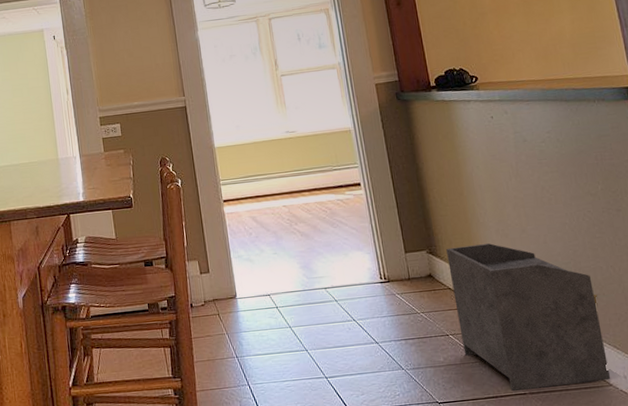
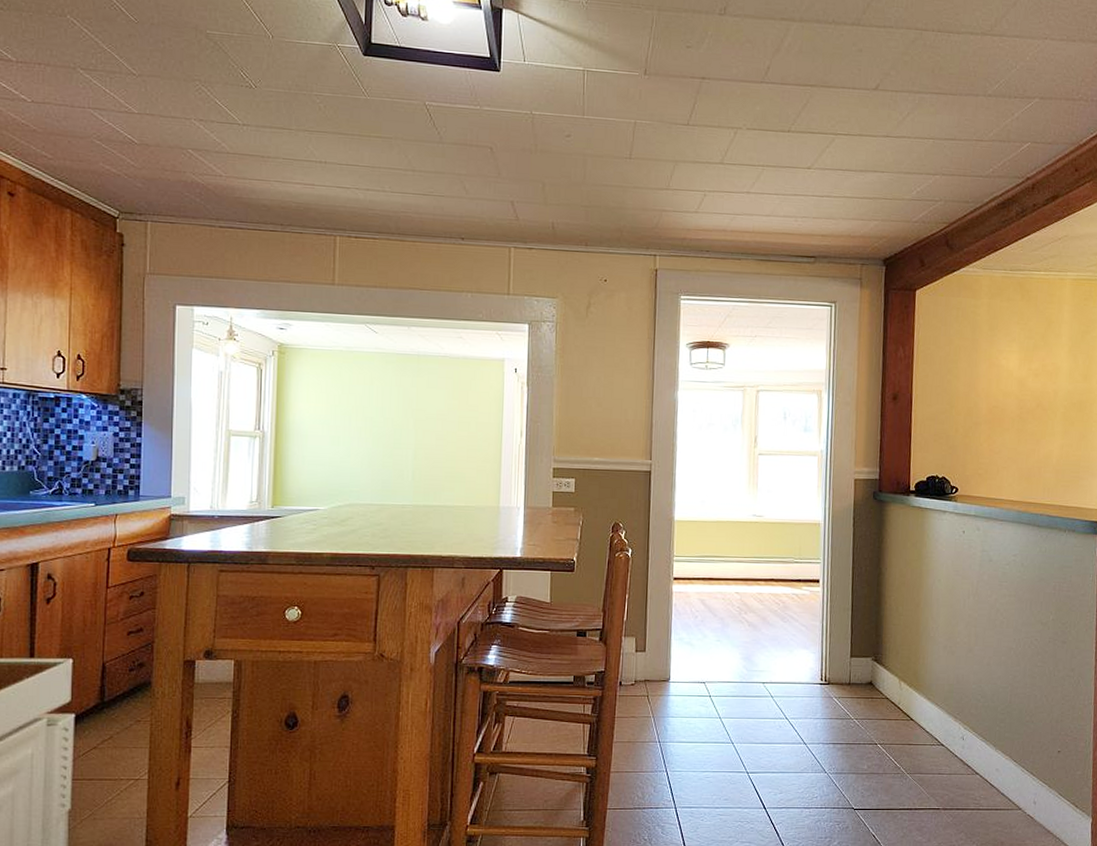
waste basket: present [446,243,611,392] -> none [888,658,1027,806]

